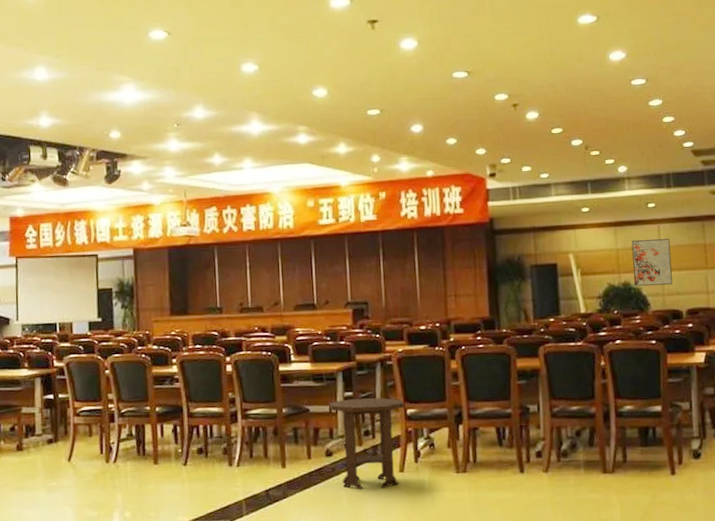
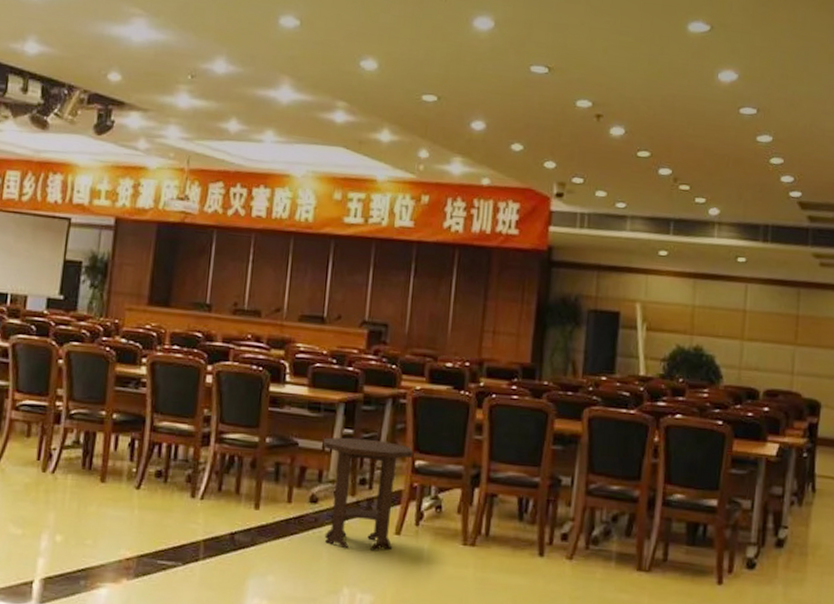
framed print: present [631,238,673,286] -> none [707,297,757,358]

